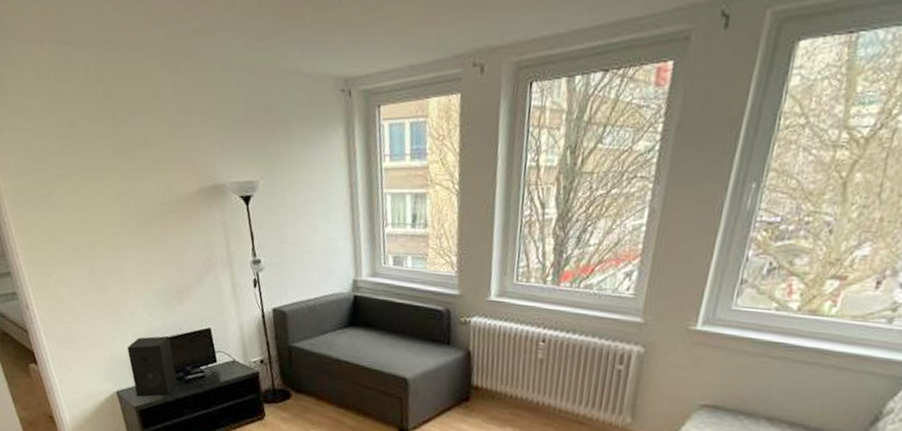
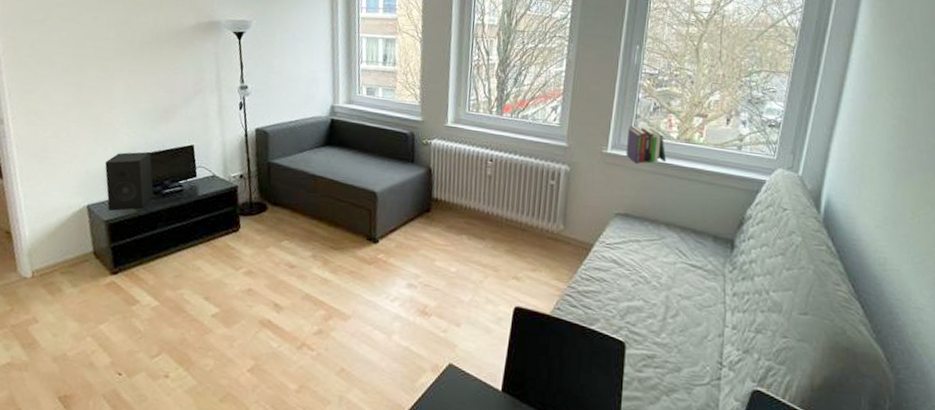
books: none [721,293,779,345] -> present [625,125,667,165]

